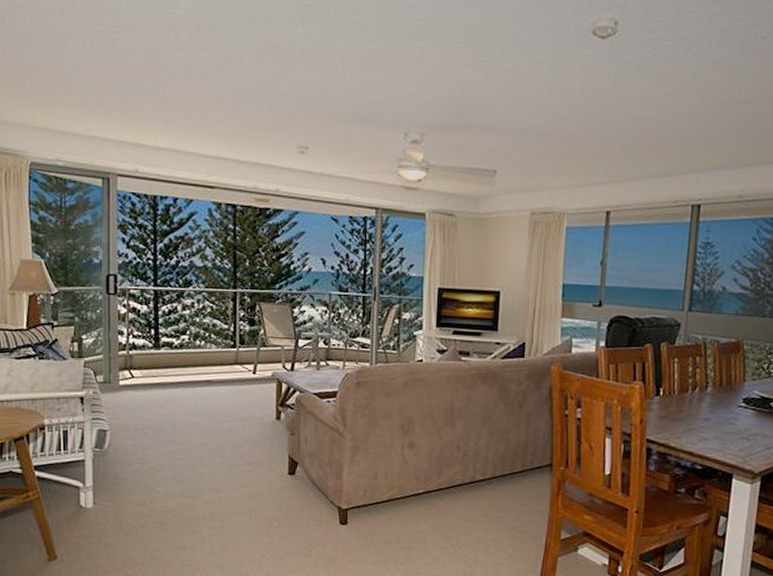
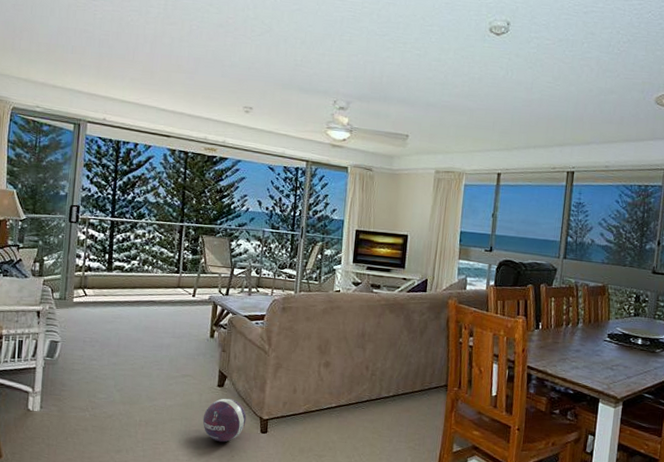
ball: none [274,487,323,536] -> present [202,398,247,442]

